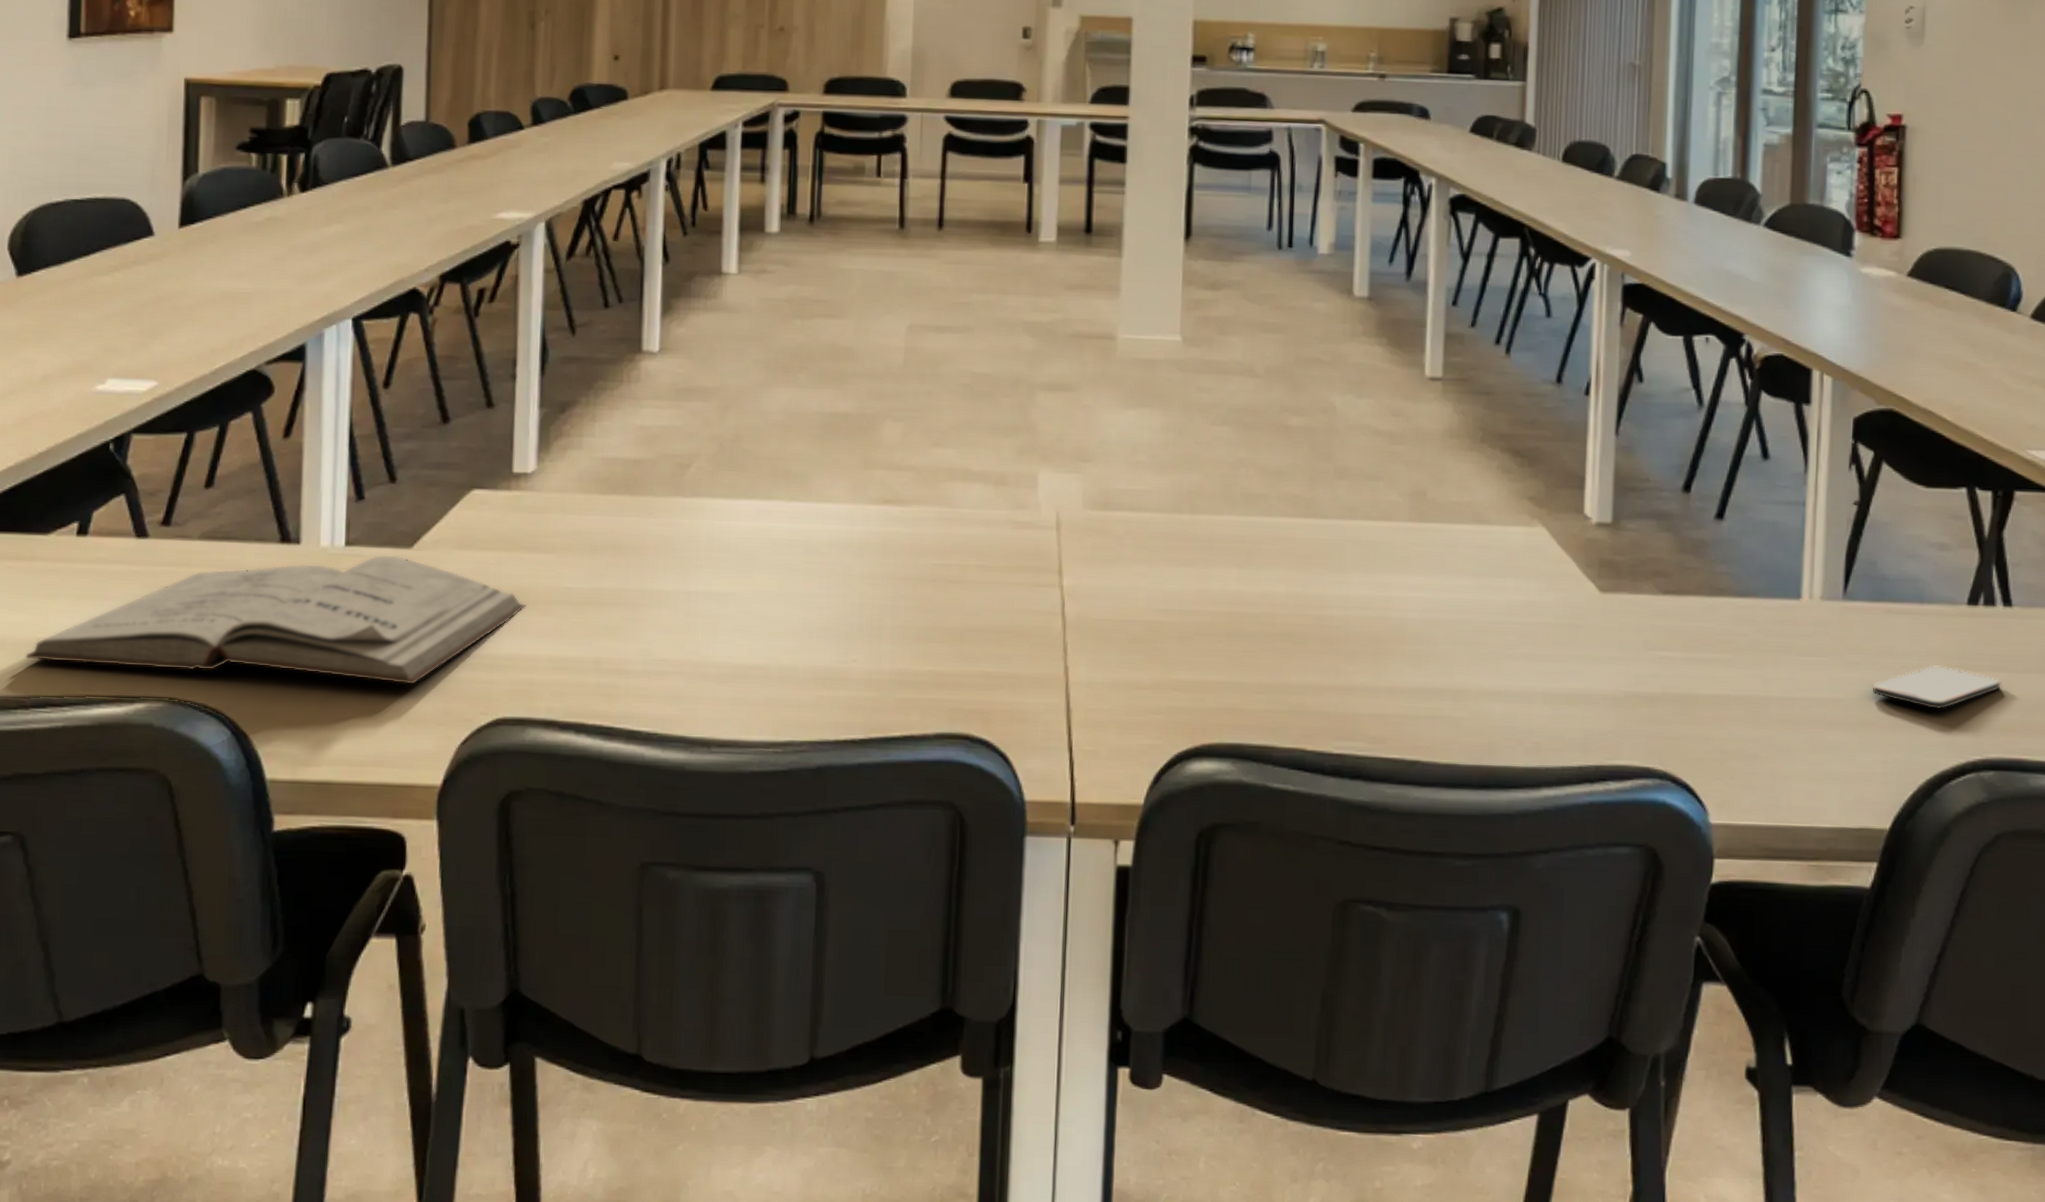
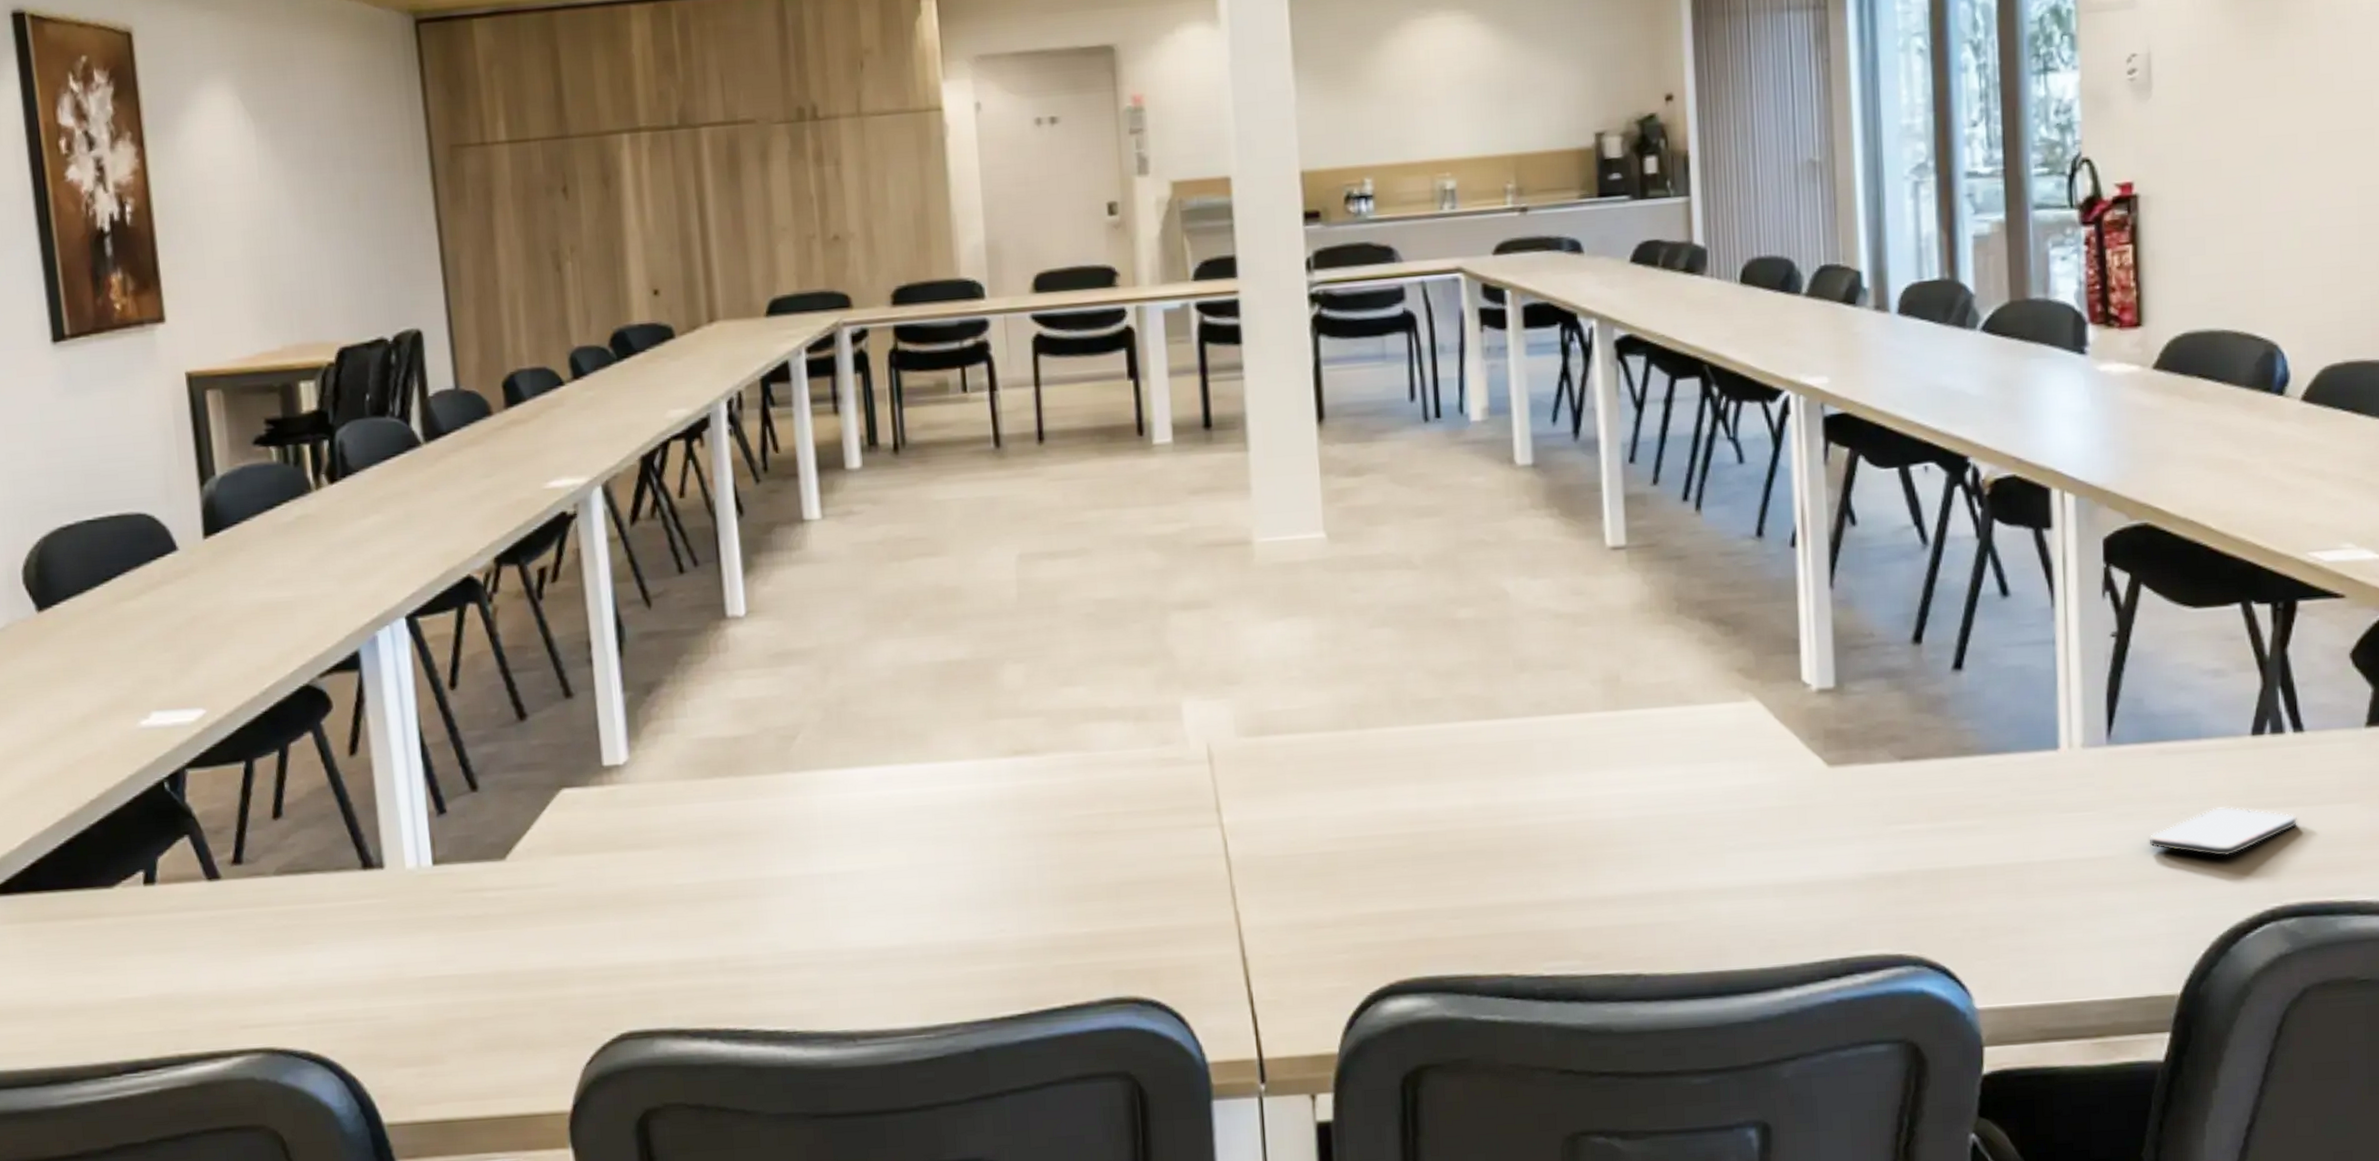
book: present [25,555,527,685] -> none [108,869,638,1024]

